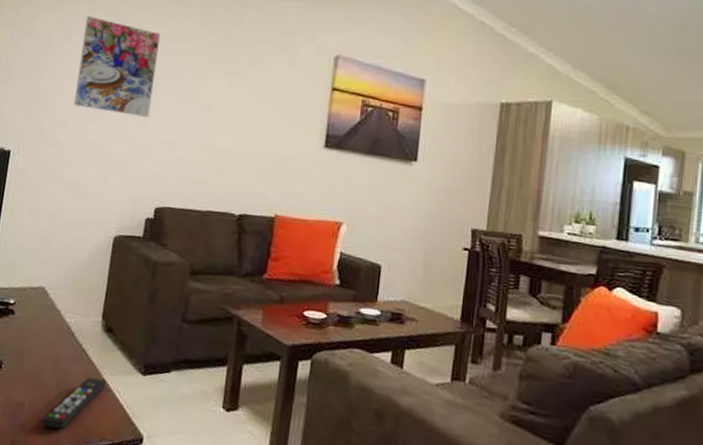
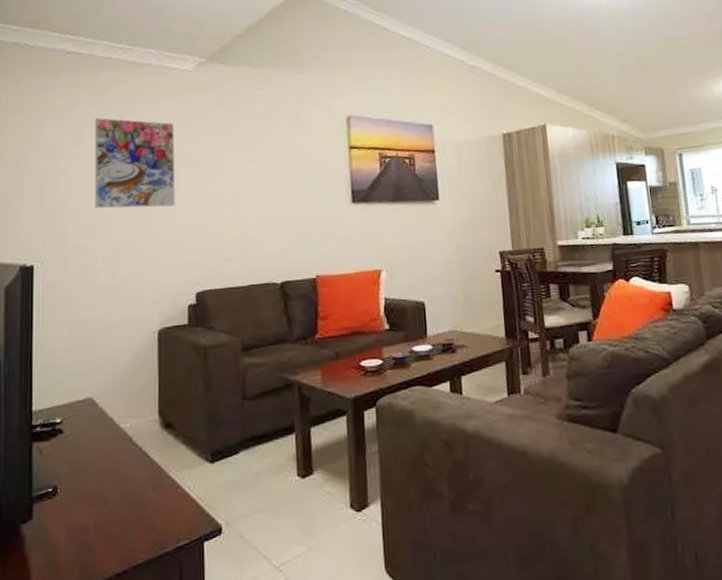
remote control: present [41,377,107,429] -> none [111,477,174,544]

